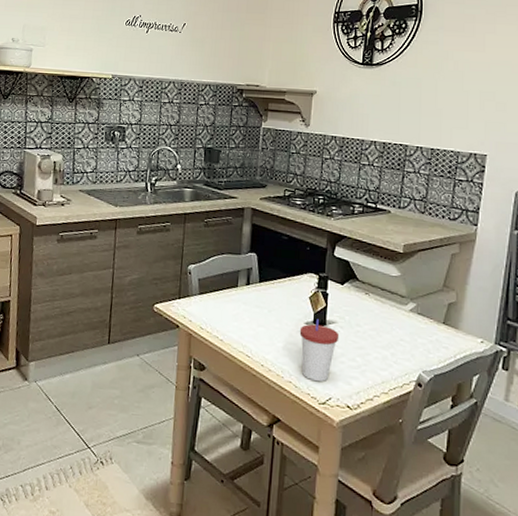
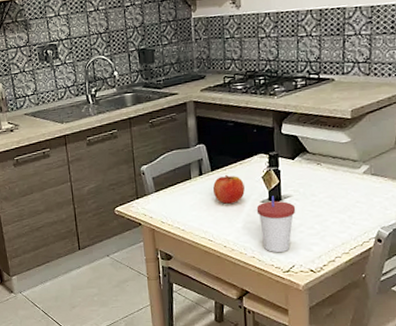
fruit: none [257,289,291,320] -> present [212,175,245,204]

